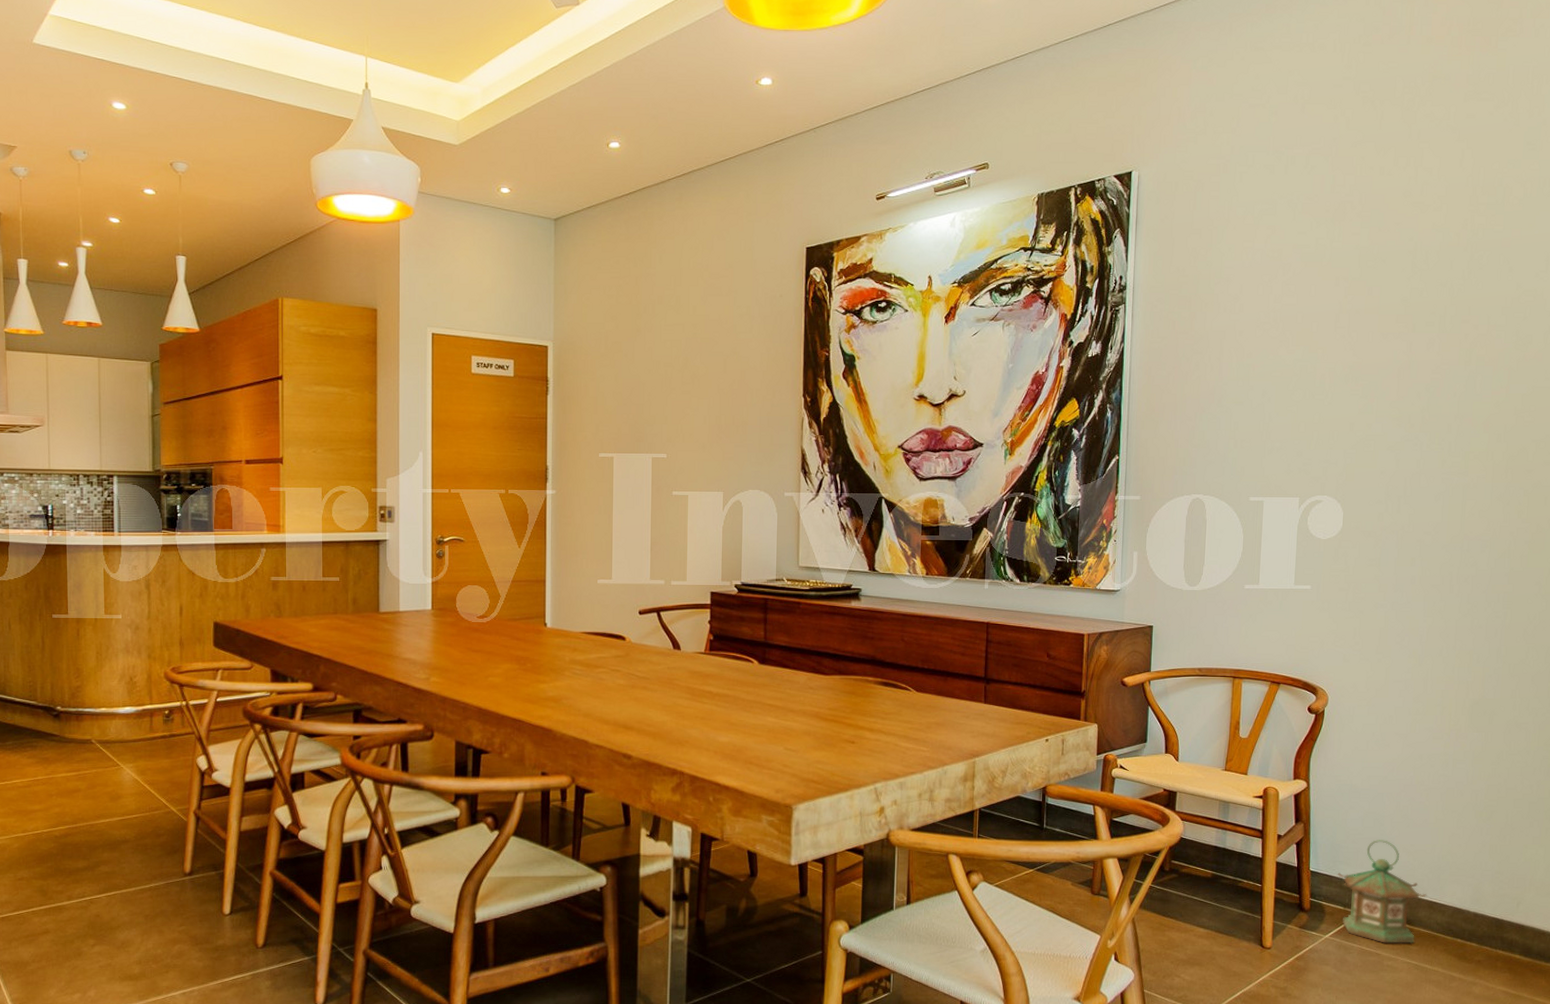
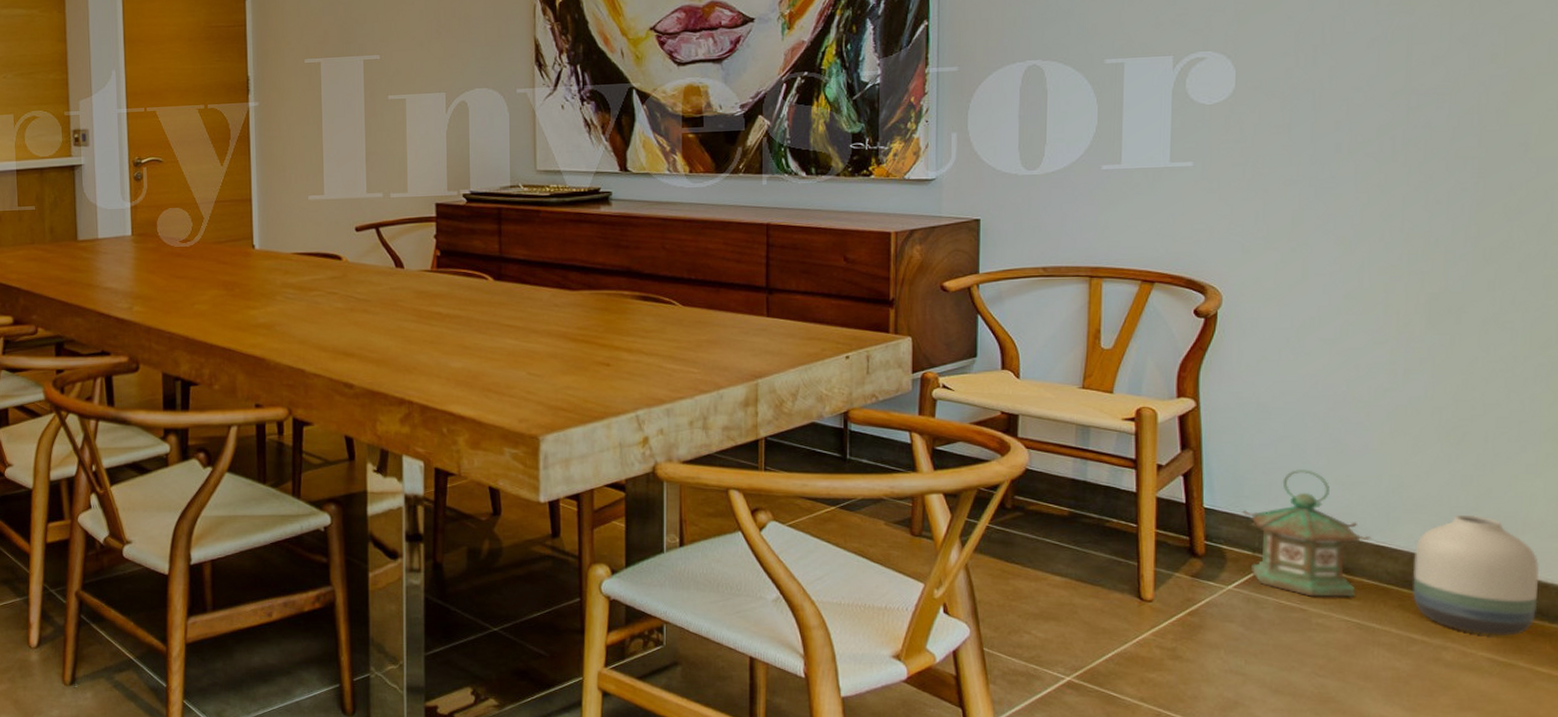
vase: none [1454,876,1539,974] -> present [1412,514,1539,637]

